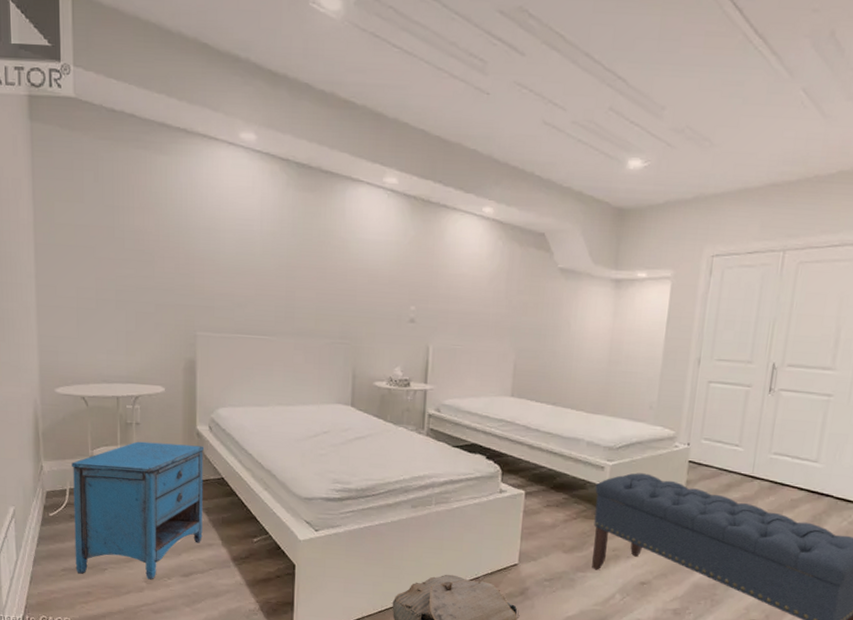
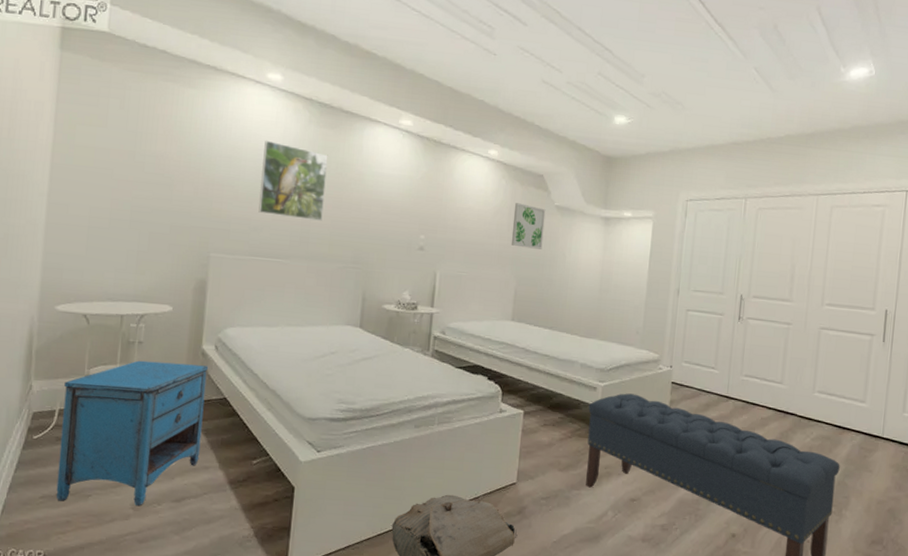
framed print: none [241,208,309,294] -> present [258,140,328,221]
wall art: none [509,266,548,318] -> present [511,203,546,250]

